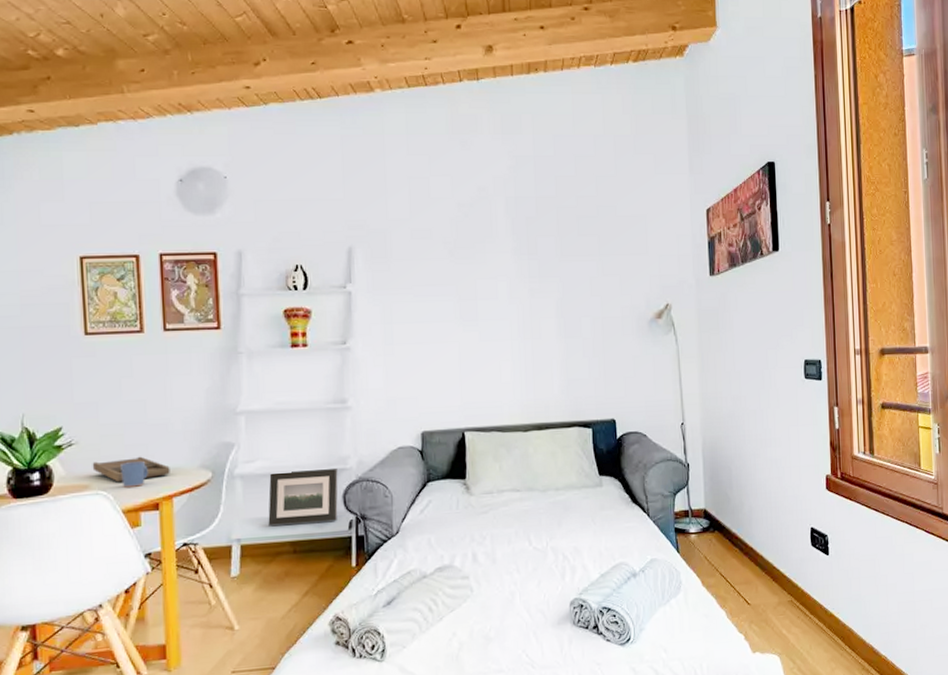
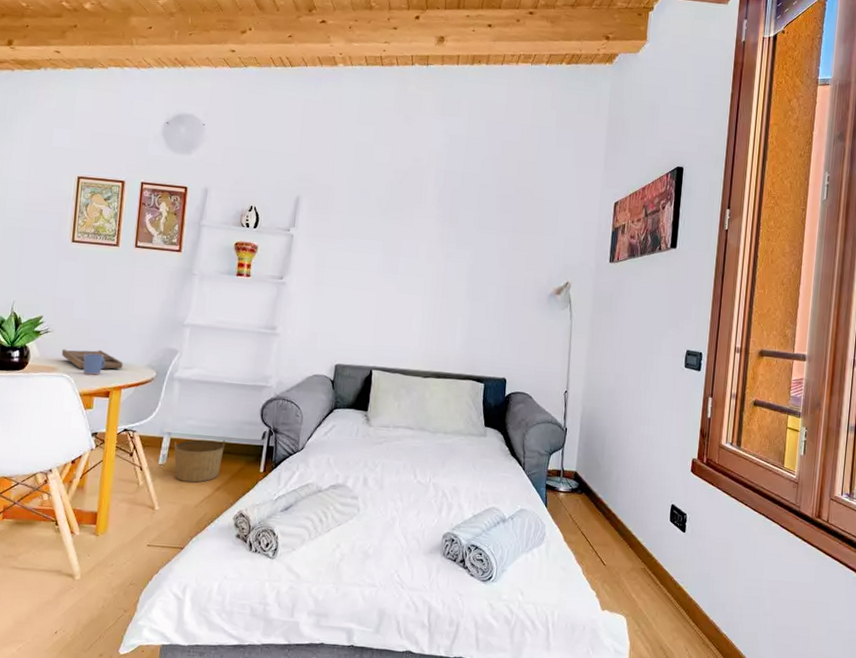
basket: none [245,538,307,593] -> present [174,439,226,483]
picture frame: present [268,469,338,526] -> none [196,381,260,430]

